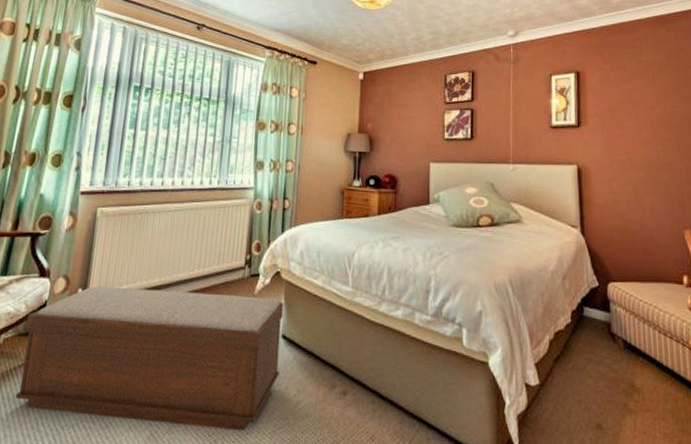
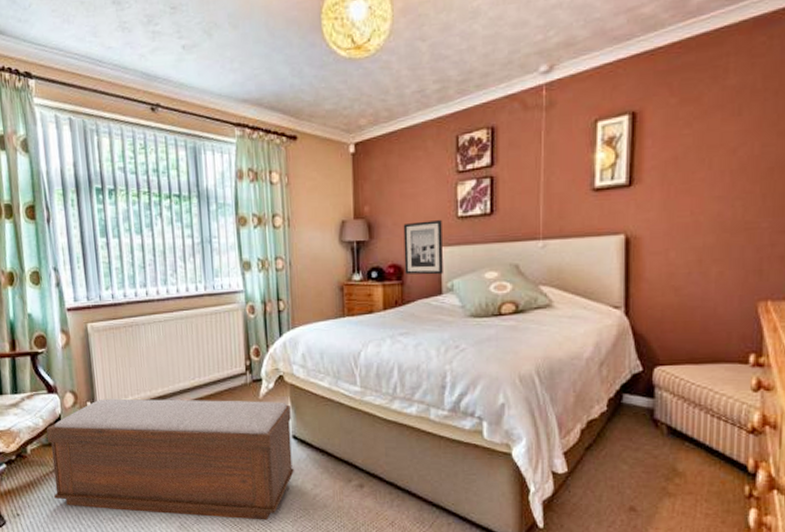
wall art: none [398,140,431,187] -> present [403,220,443,275]

